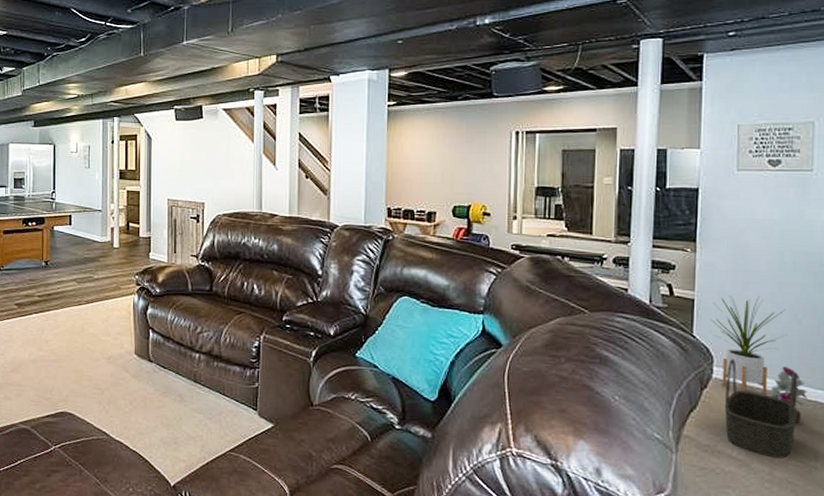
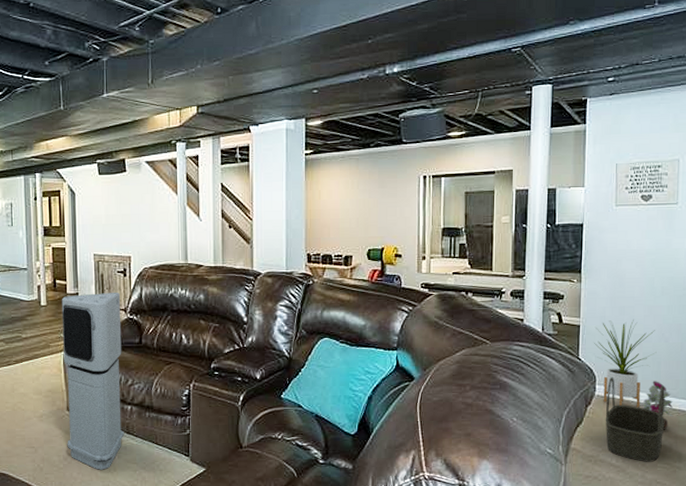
air purifier: none [133,238,193,417] -> present [61,293,124,470]

